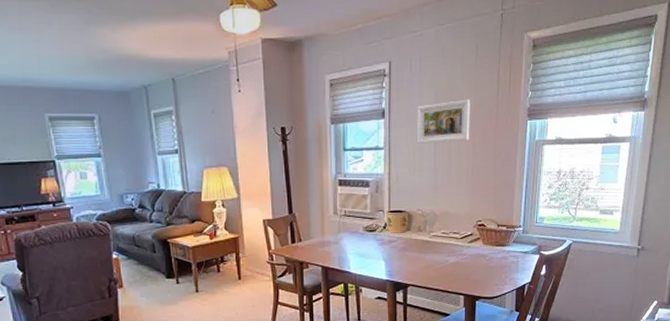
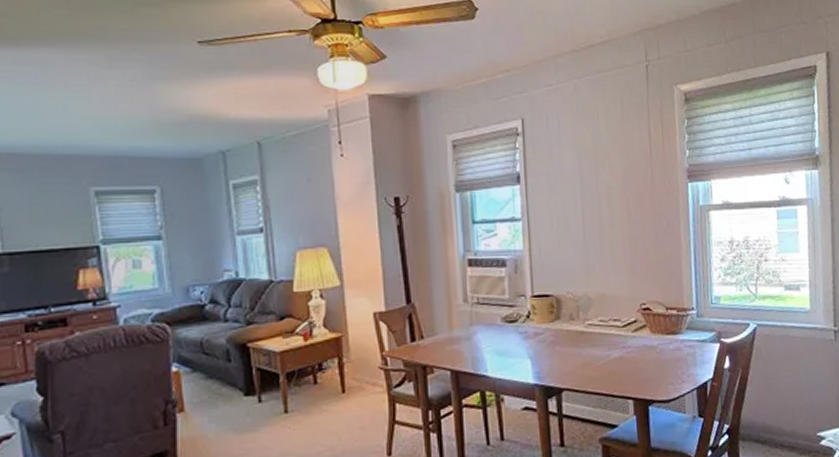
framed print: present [417,99,470,143] -> none [558,160,622,212]

